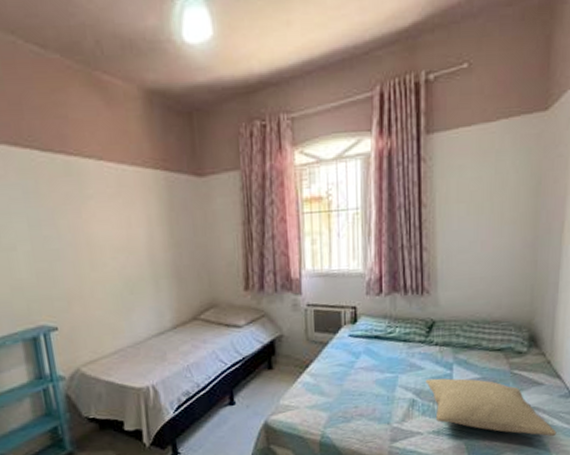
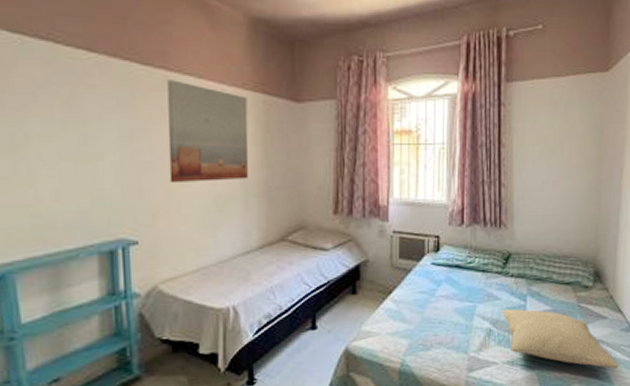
wall art: none [68,164,156,268] -> present [167,80,249,182]

